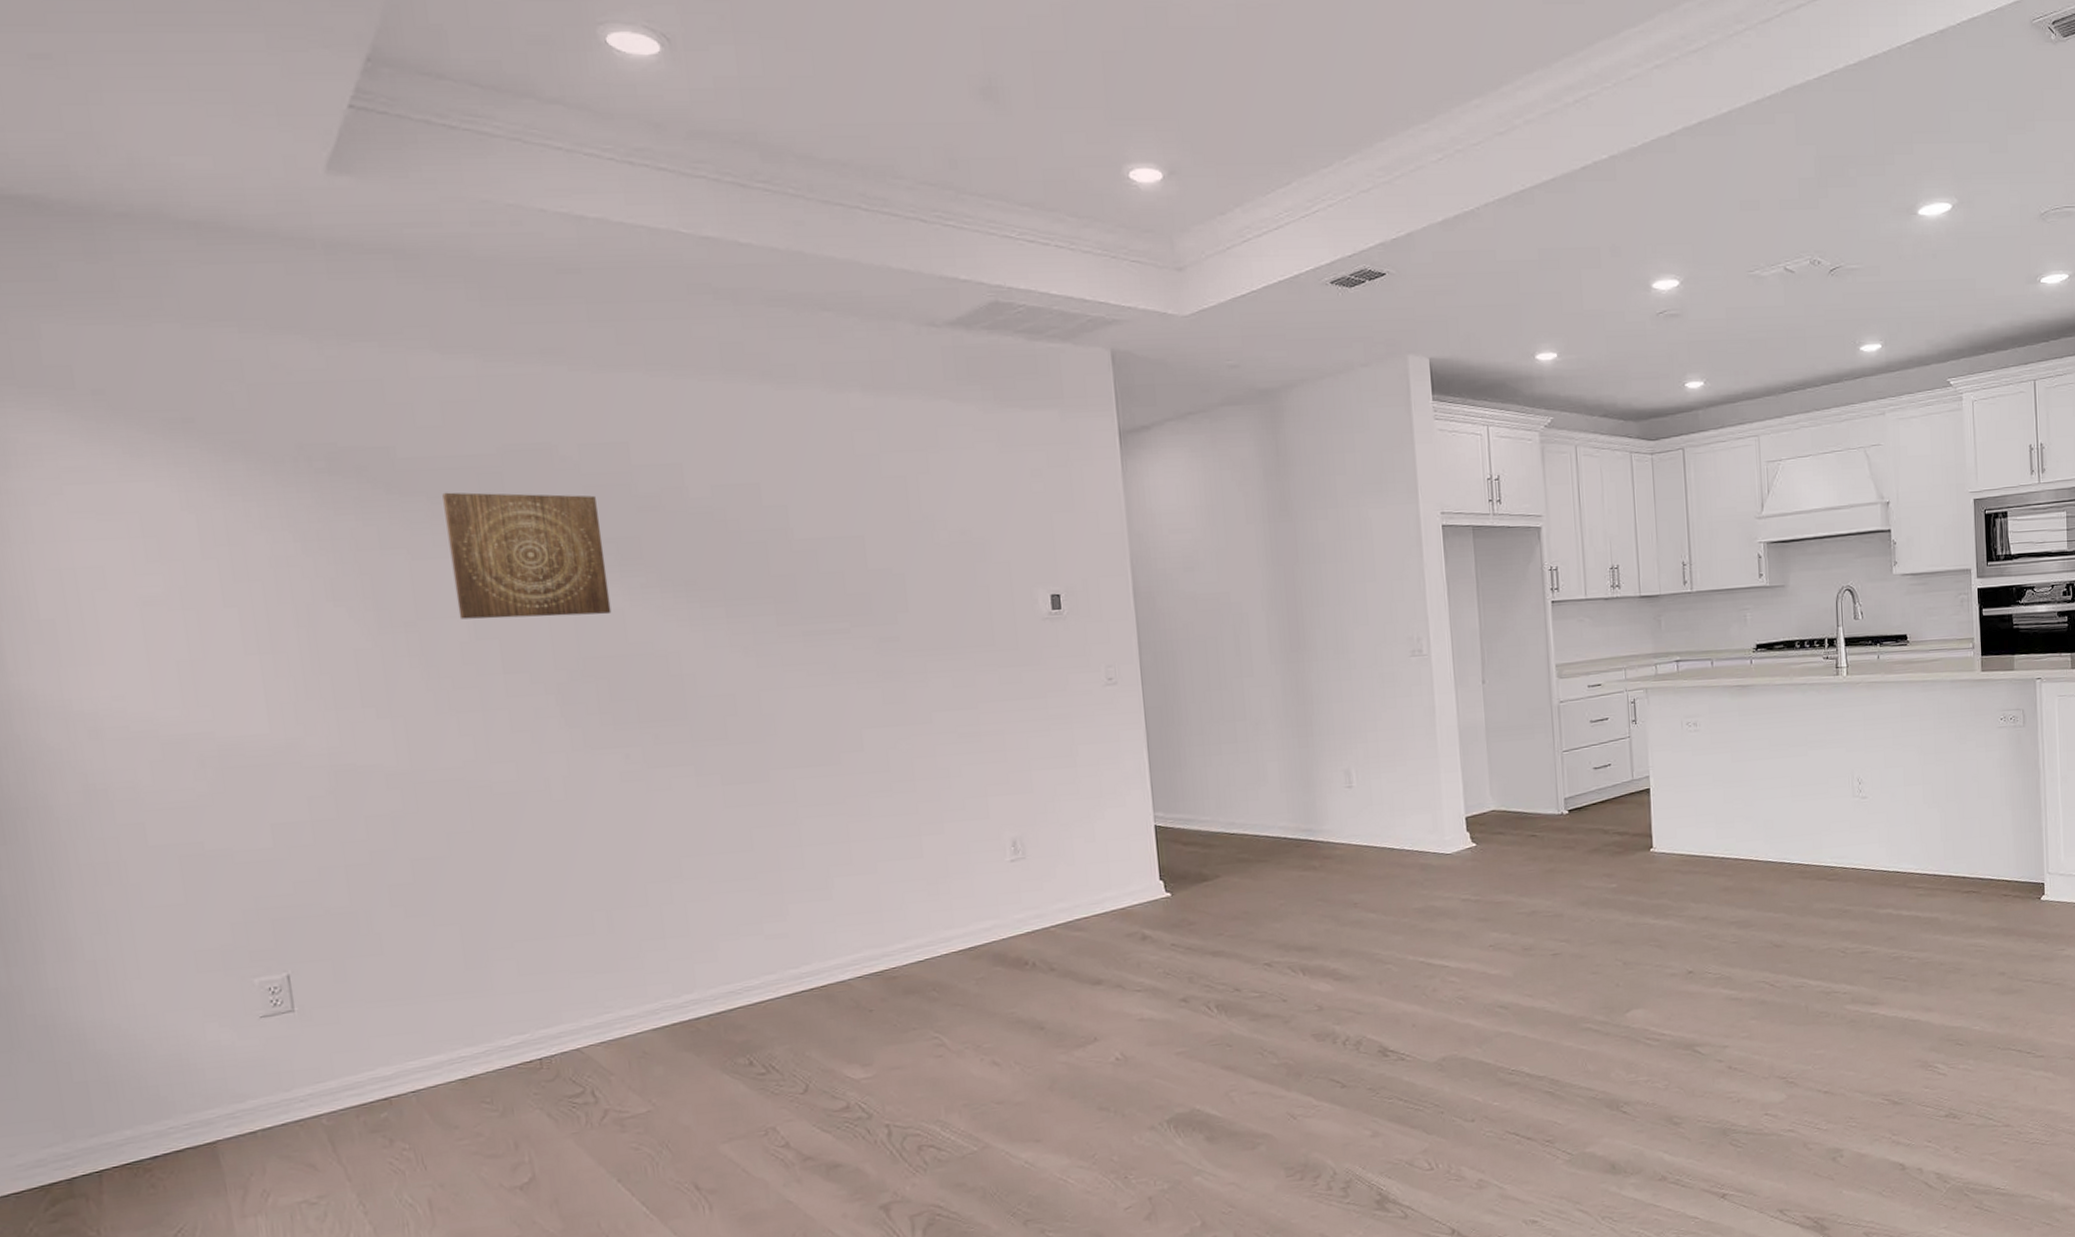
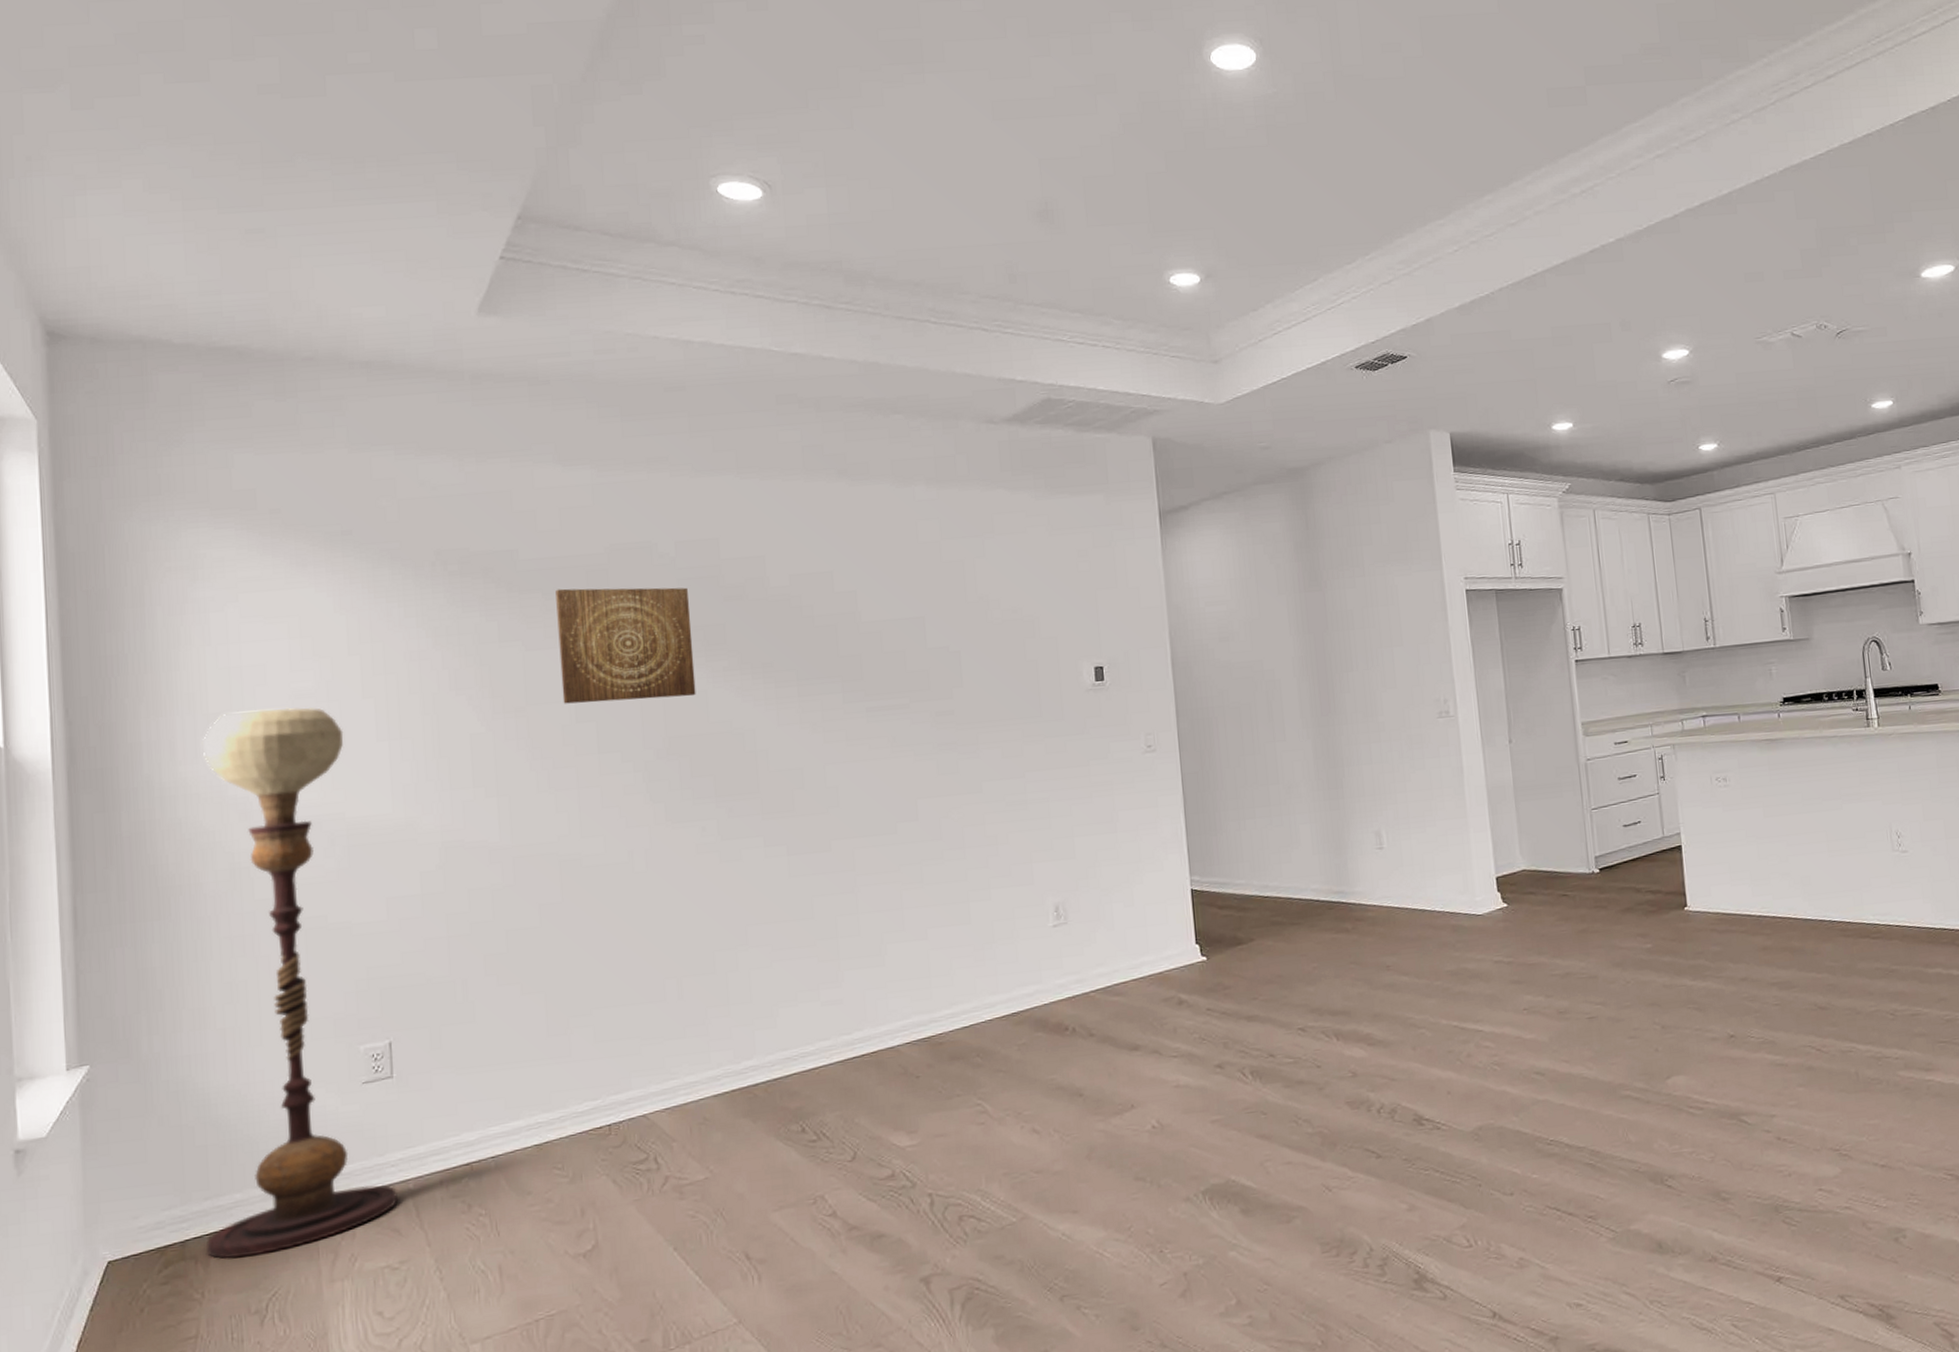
floor lamp: none [36,615,312,1197] -> present [203,707,399,1260]

